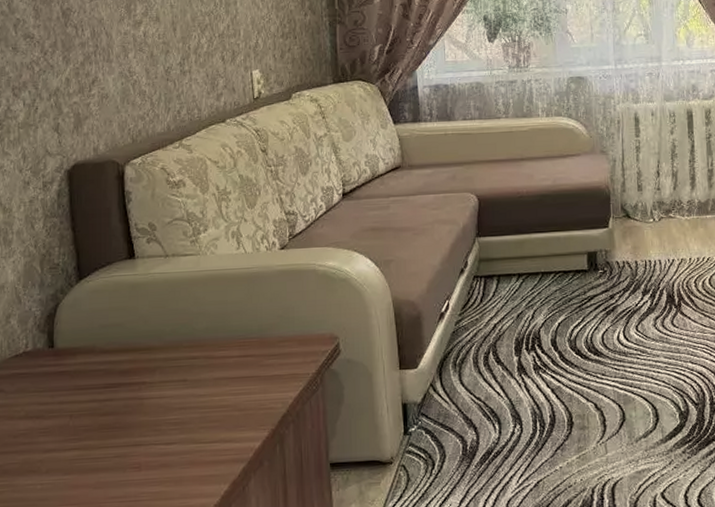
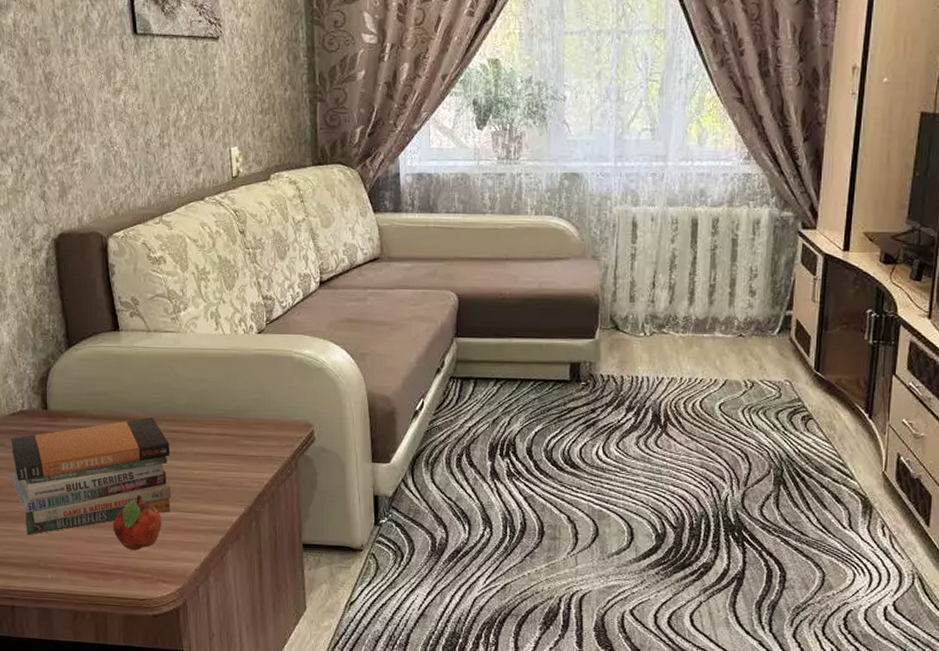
book stack: none [10,345,189,489] -> present [10,417,172,536]
fruit: none [124,429,178,492] -> present [113,494,162,551]

